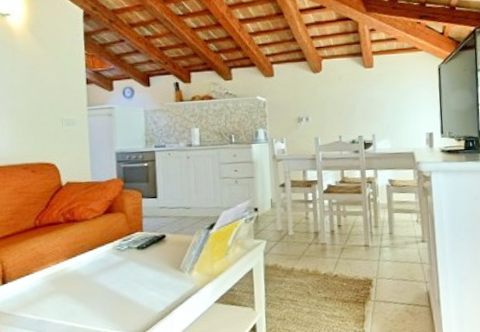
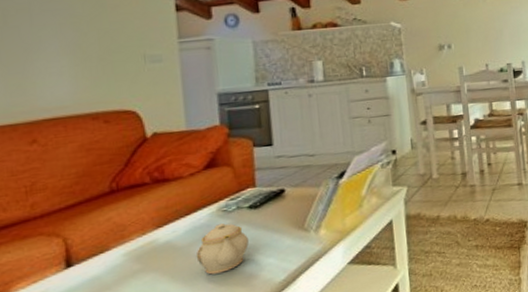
teapot: none [95,260,136,301] -> present [196,223,249,275]

